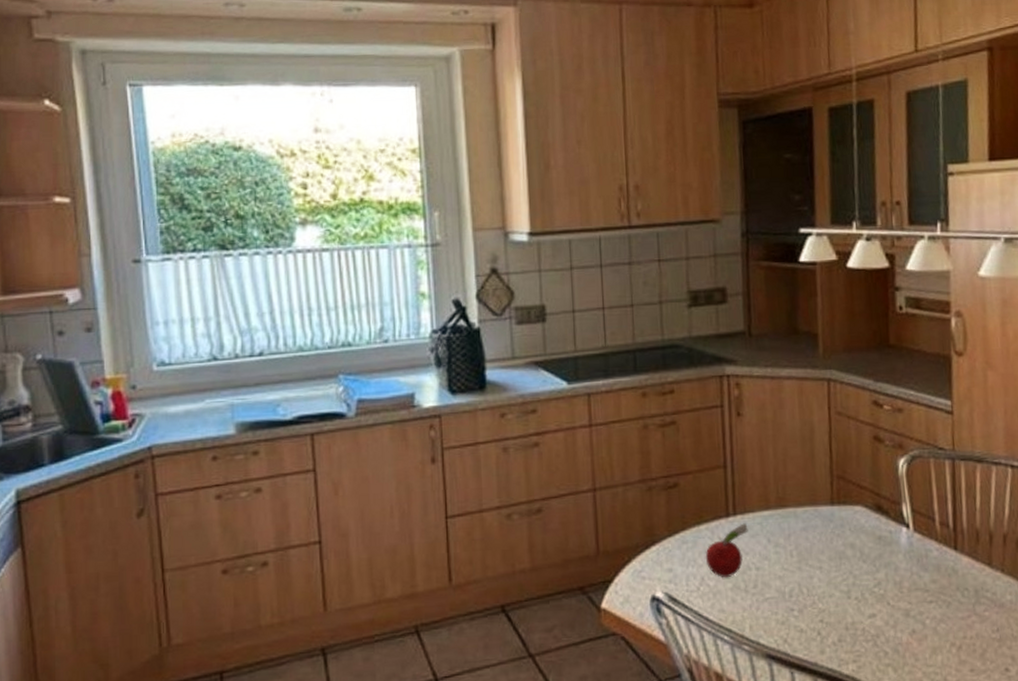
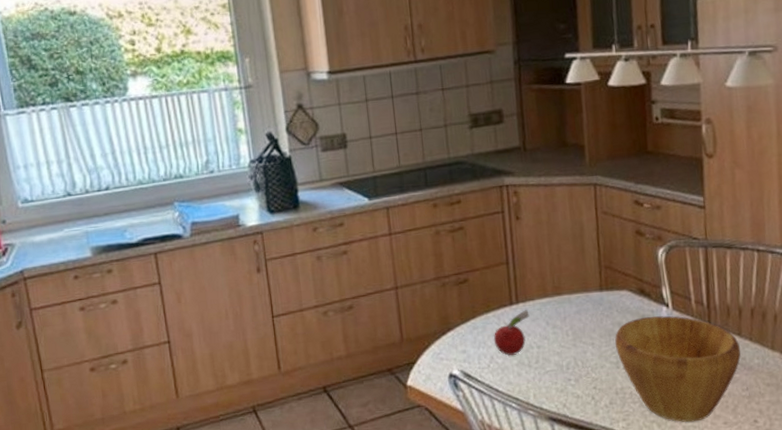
bowl: none [846,538,992,668] -> present [615,316,741,423]

